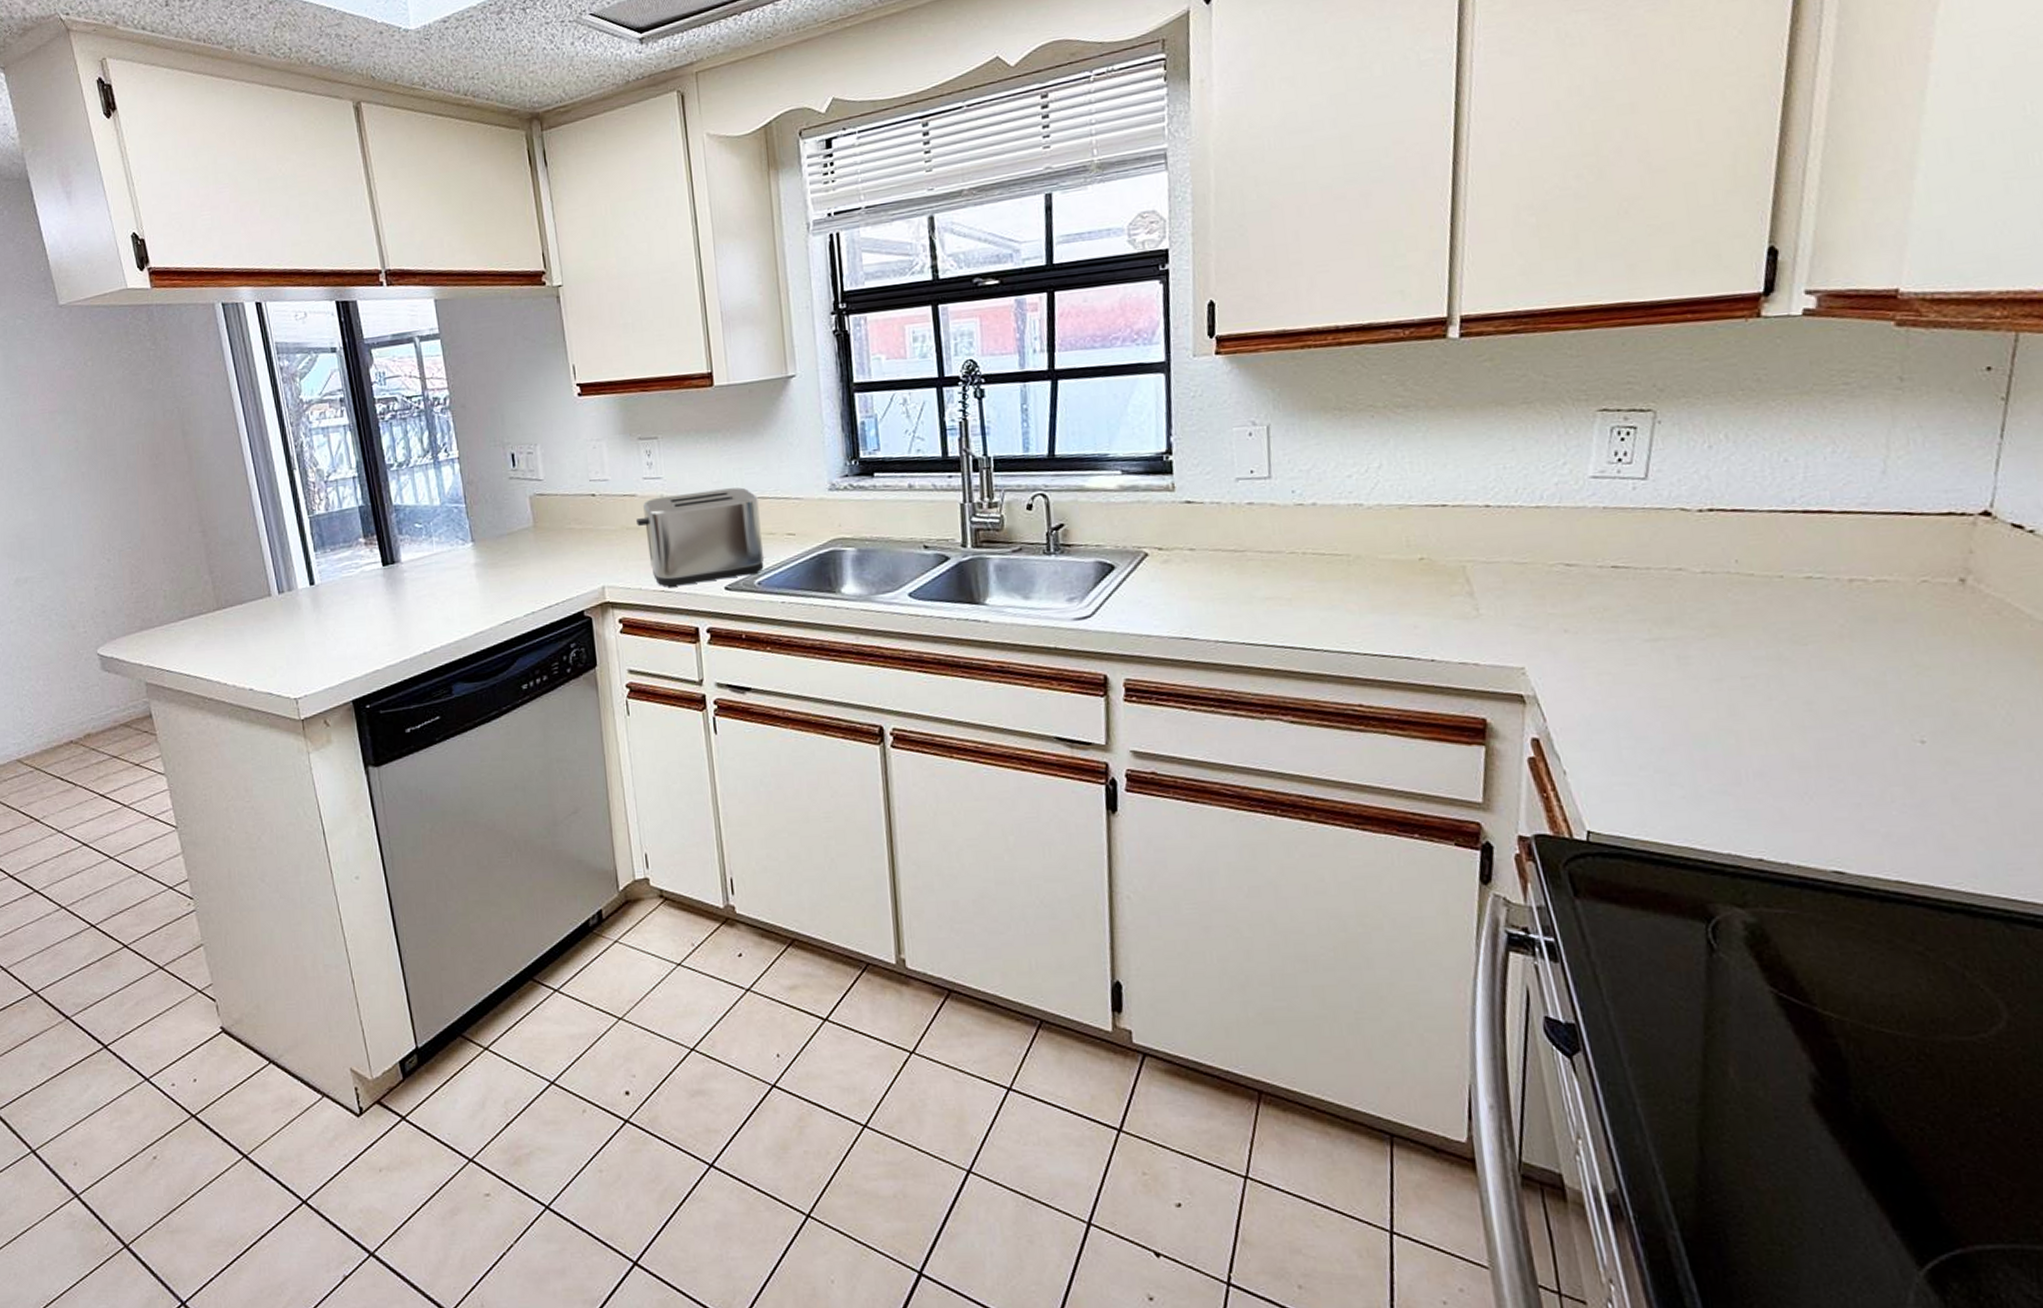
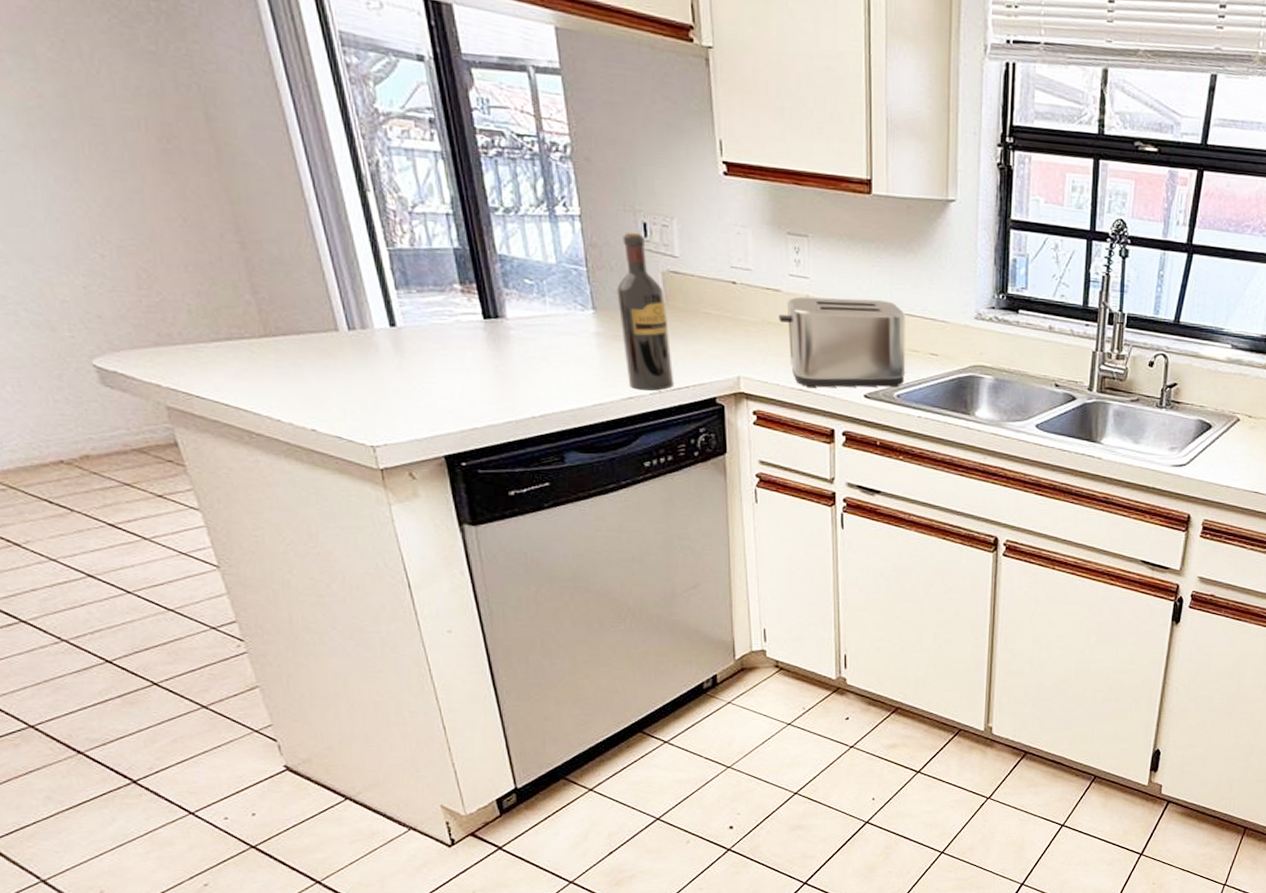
wine bottle: none [491,465,546,613] -> present [616,233,675,391]

